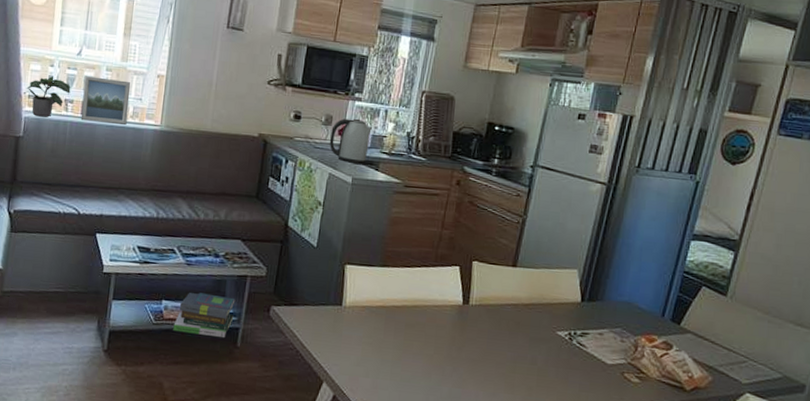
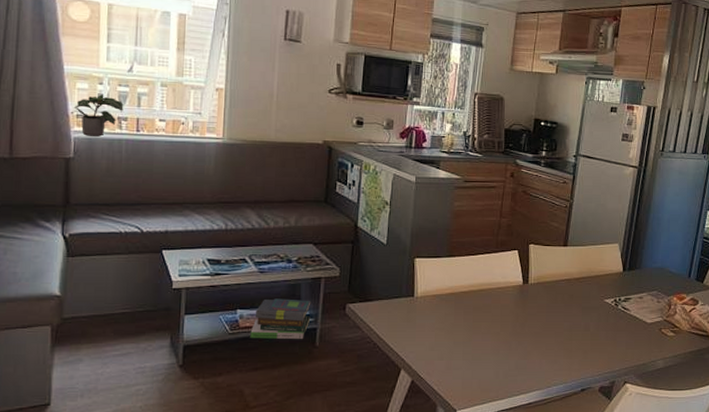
picture frame: present [80,76,131,126] -> none [136,92,189,141]
kettle: present [329,118,373,165] -> none [392,121,432,165]

